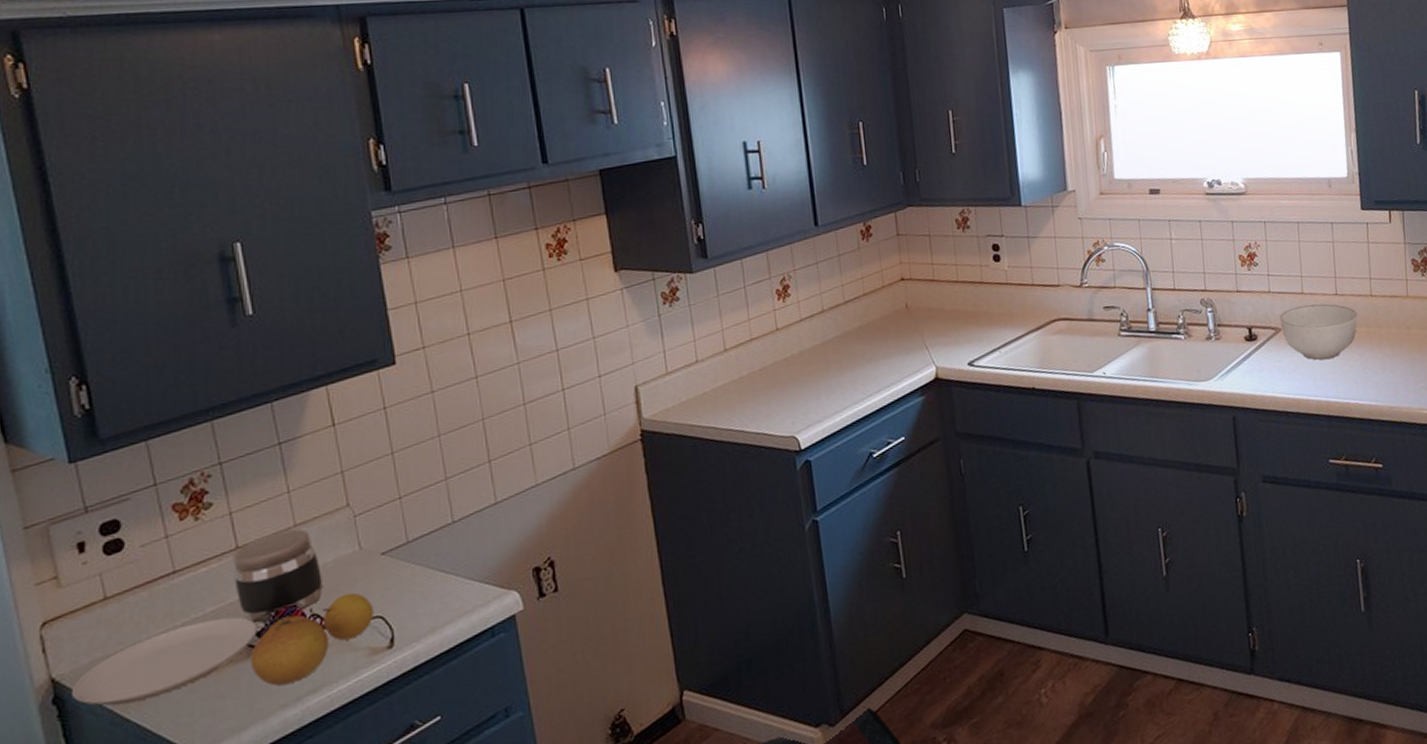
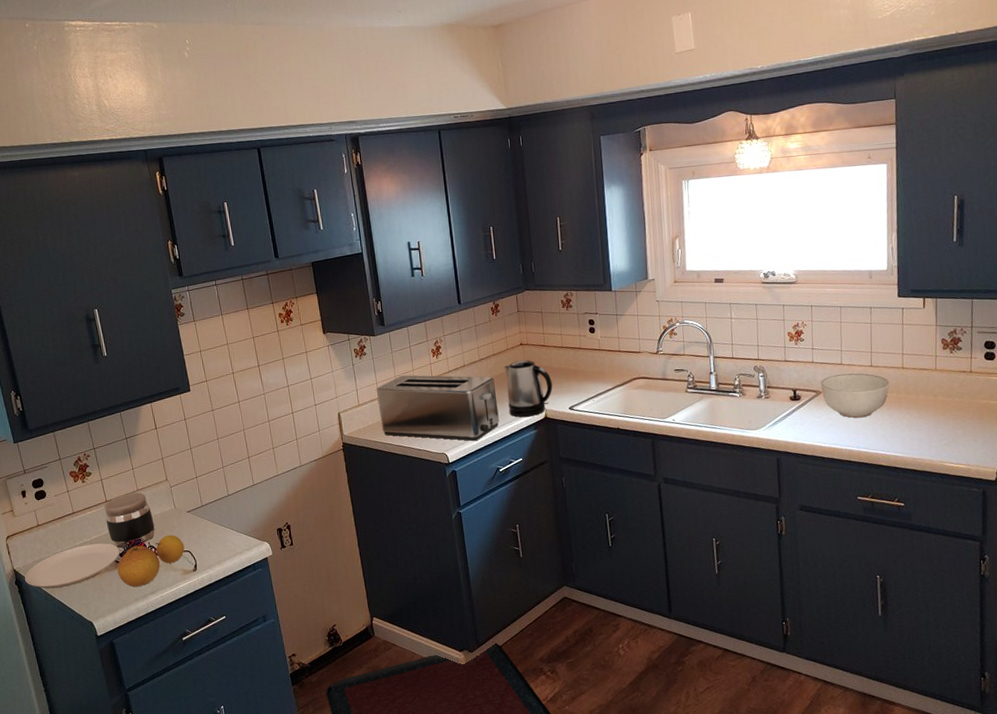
toaster: none [693,324,872,417] -> present [376,375,499,441]
kettle: none [879,300,946,380] -> present [504,360,553,417]

